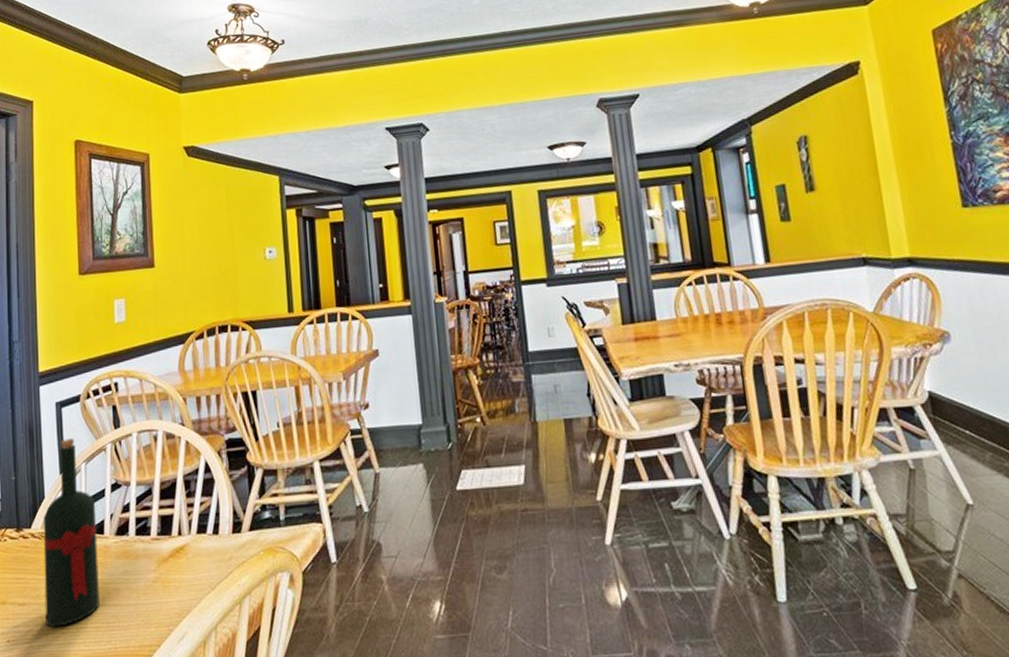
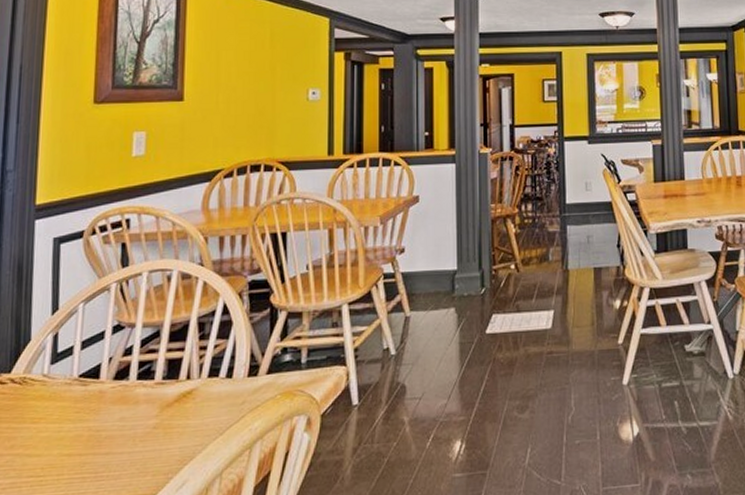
wine bottle: present [43,438,99,627] -> none [20,277,92,480]

